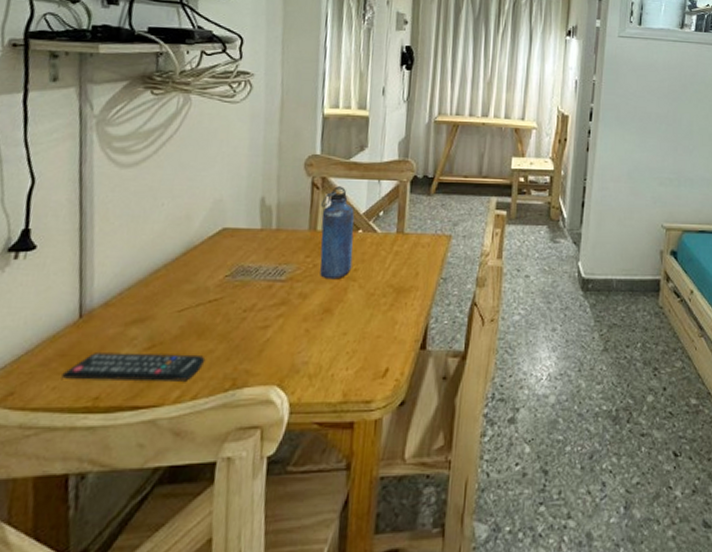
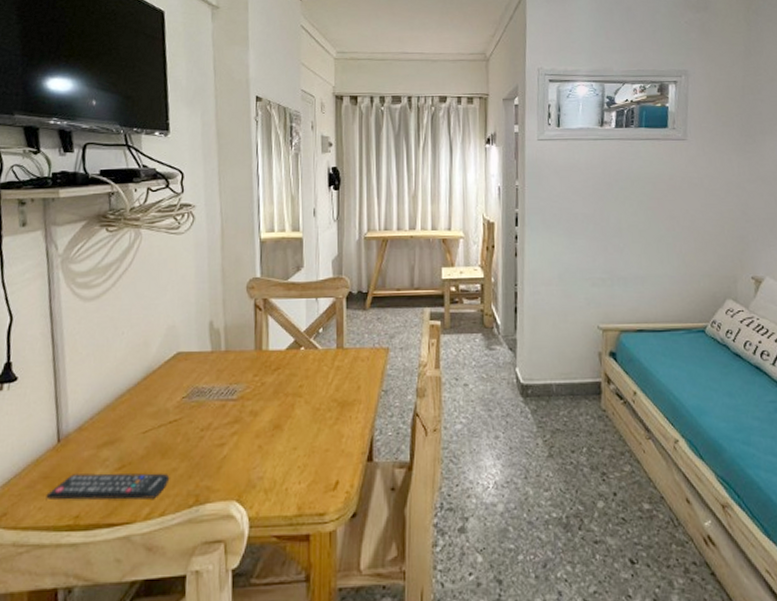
water bottle: present [320,186,355,280] -> none [263,306,297,397]

